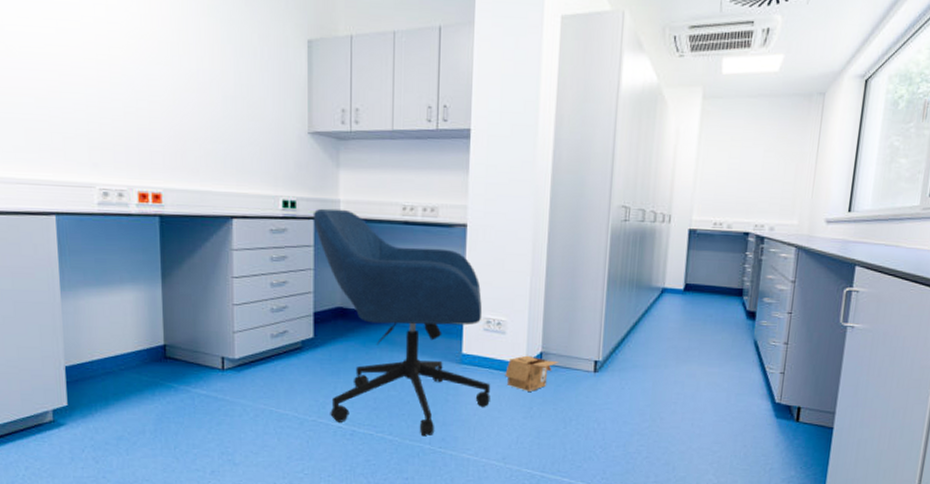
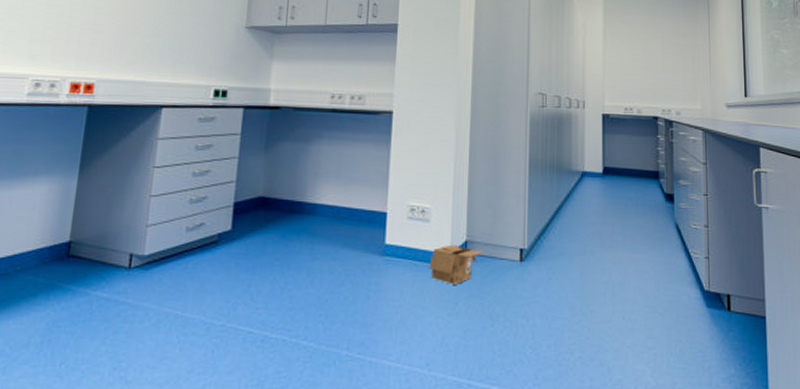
office chair: present [313,208,491,437] -> none [241,97,414,341]

